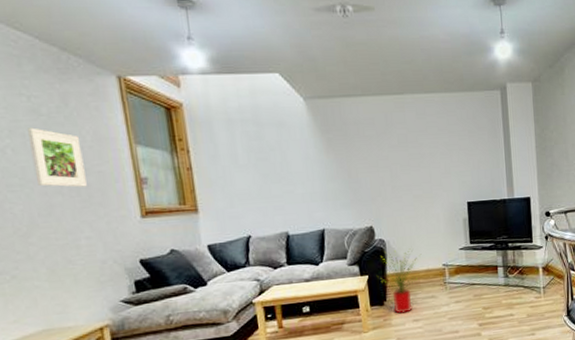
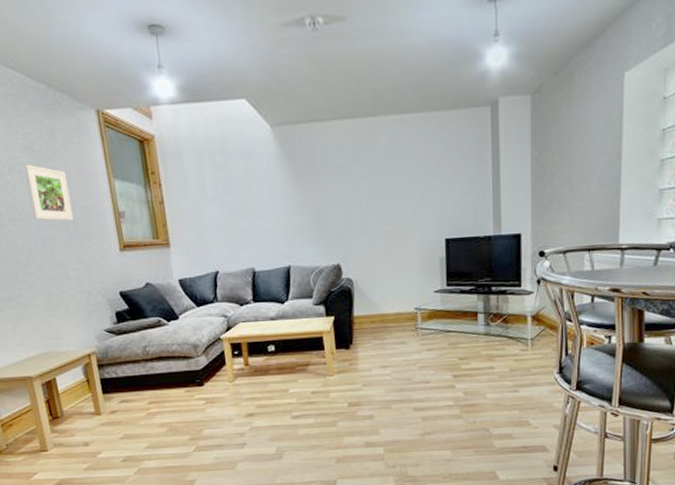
house plant: present [377,248,422,314] -> none [344,289,392,359]

